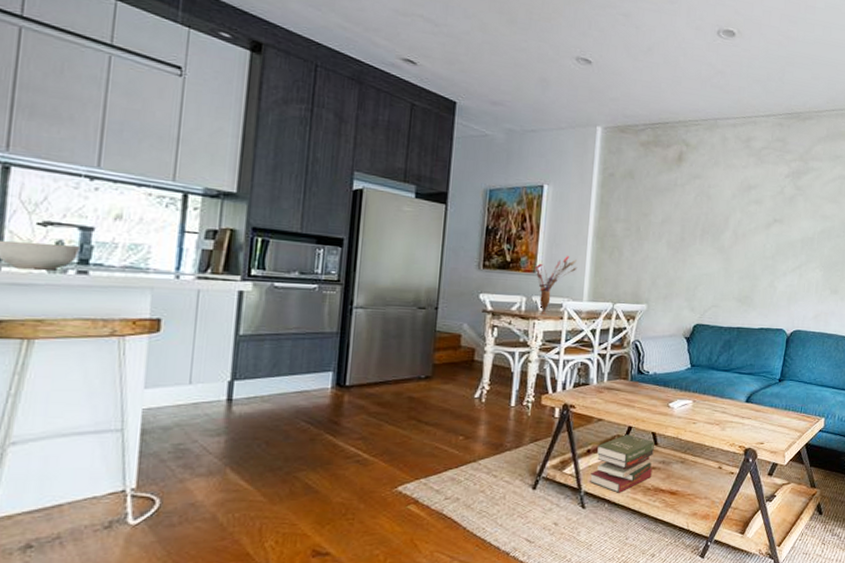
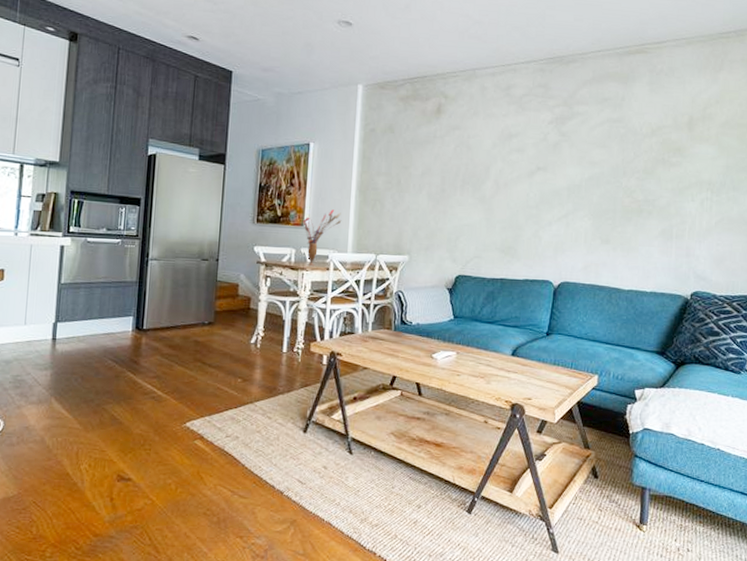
books: present [590,434,654,493] -> none [357,384,419,441]

